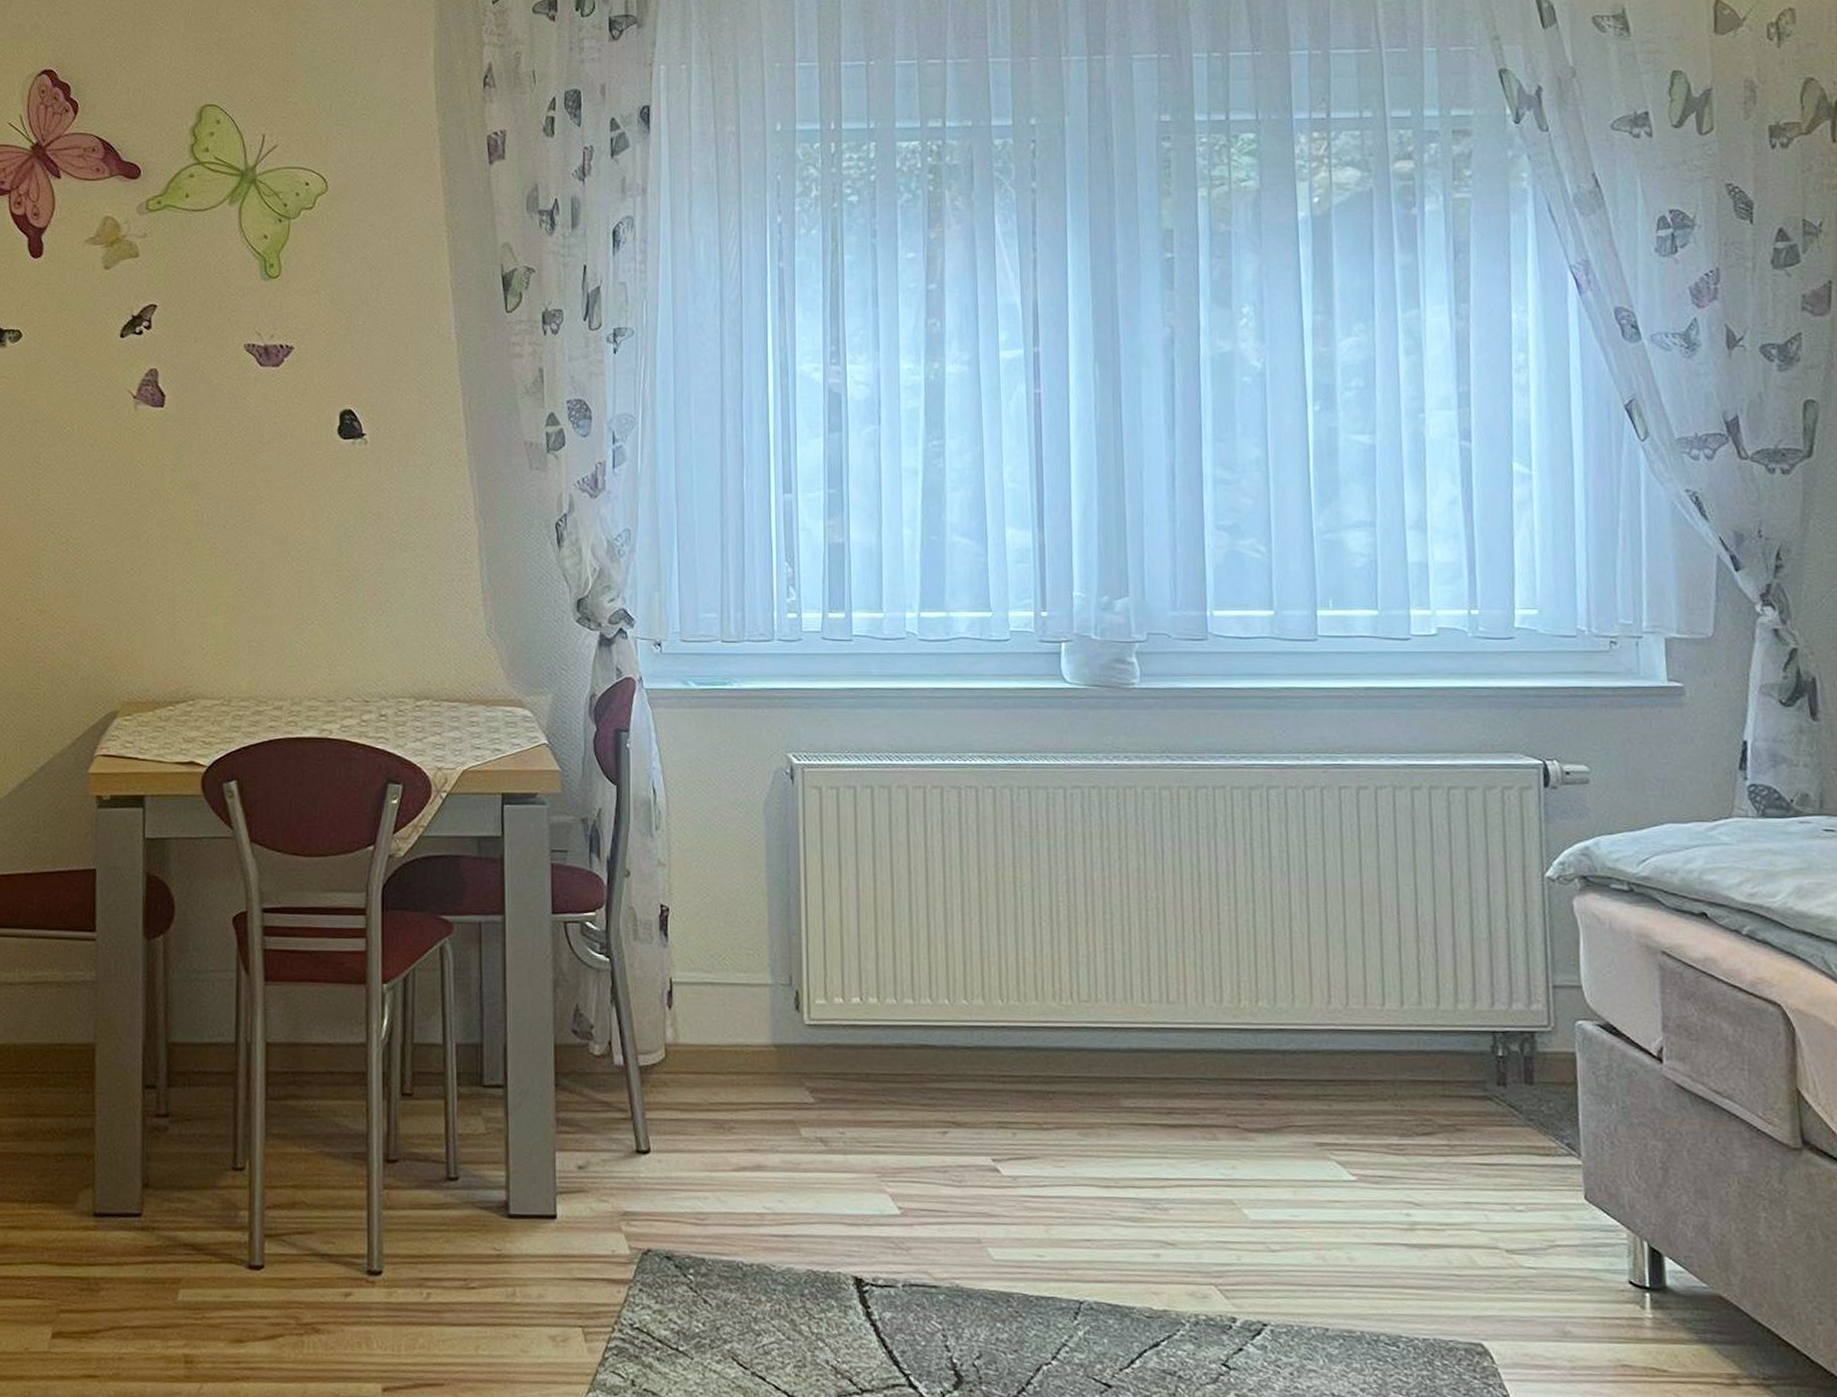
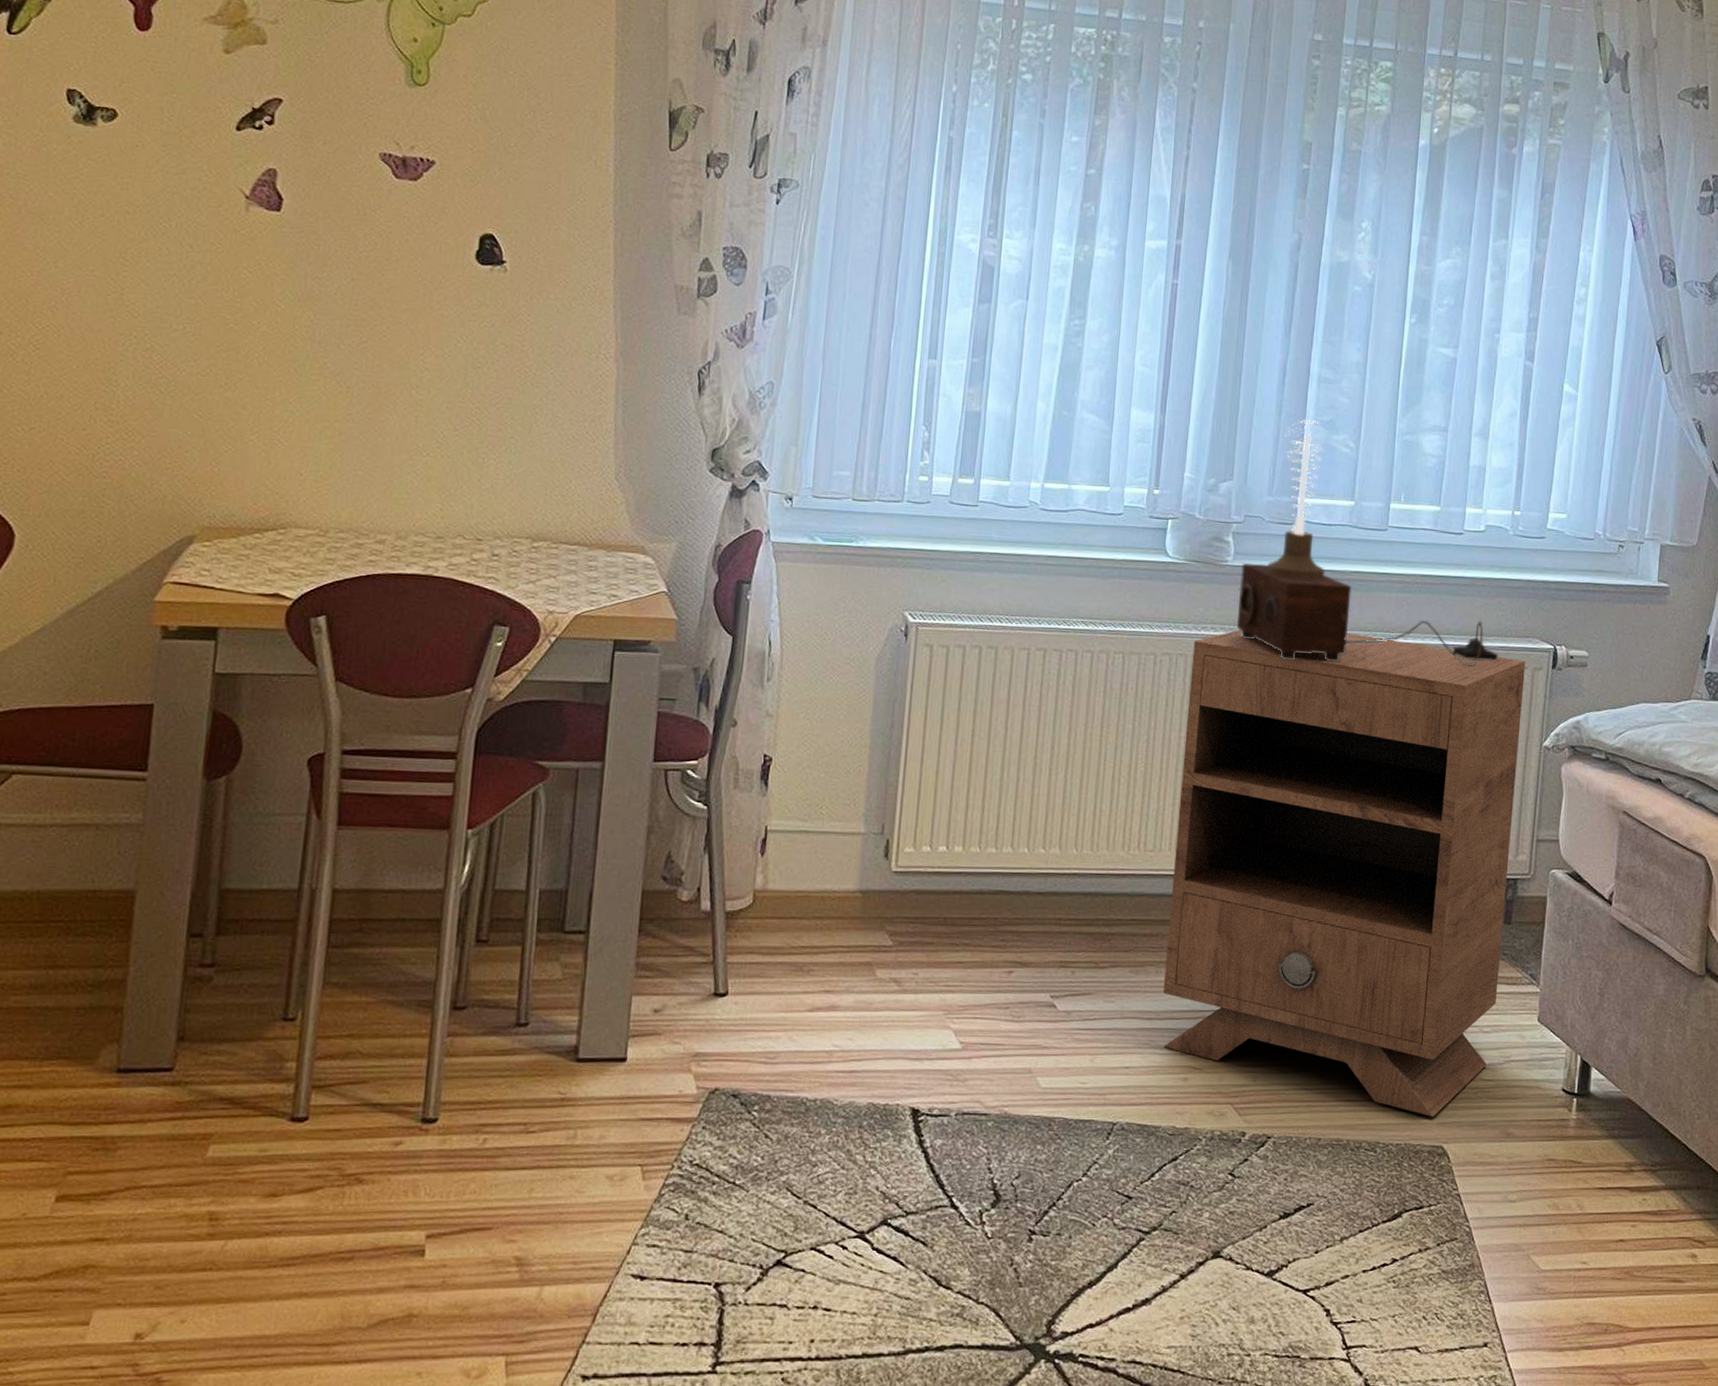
nightstand: none [1106,756,1528,1309] -> present [1162,629,1526,1117]
table lamp: none [1151,526,1474,789] -> present [1236,420,1498,666]

